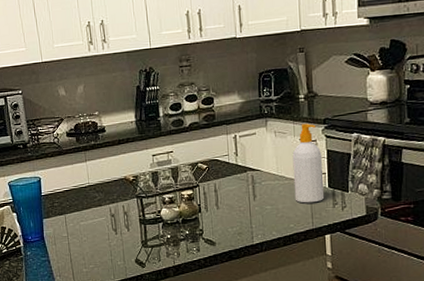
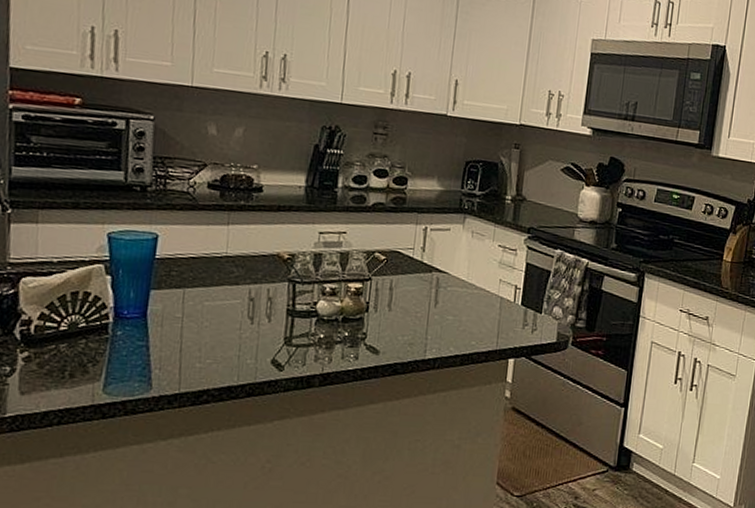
soap bottle: present [292,123,325,203] -> none [482,228,520,320]

